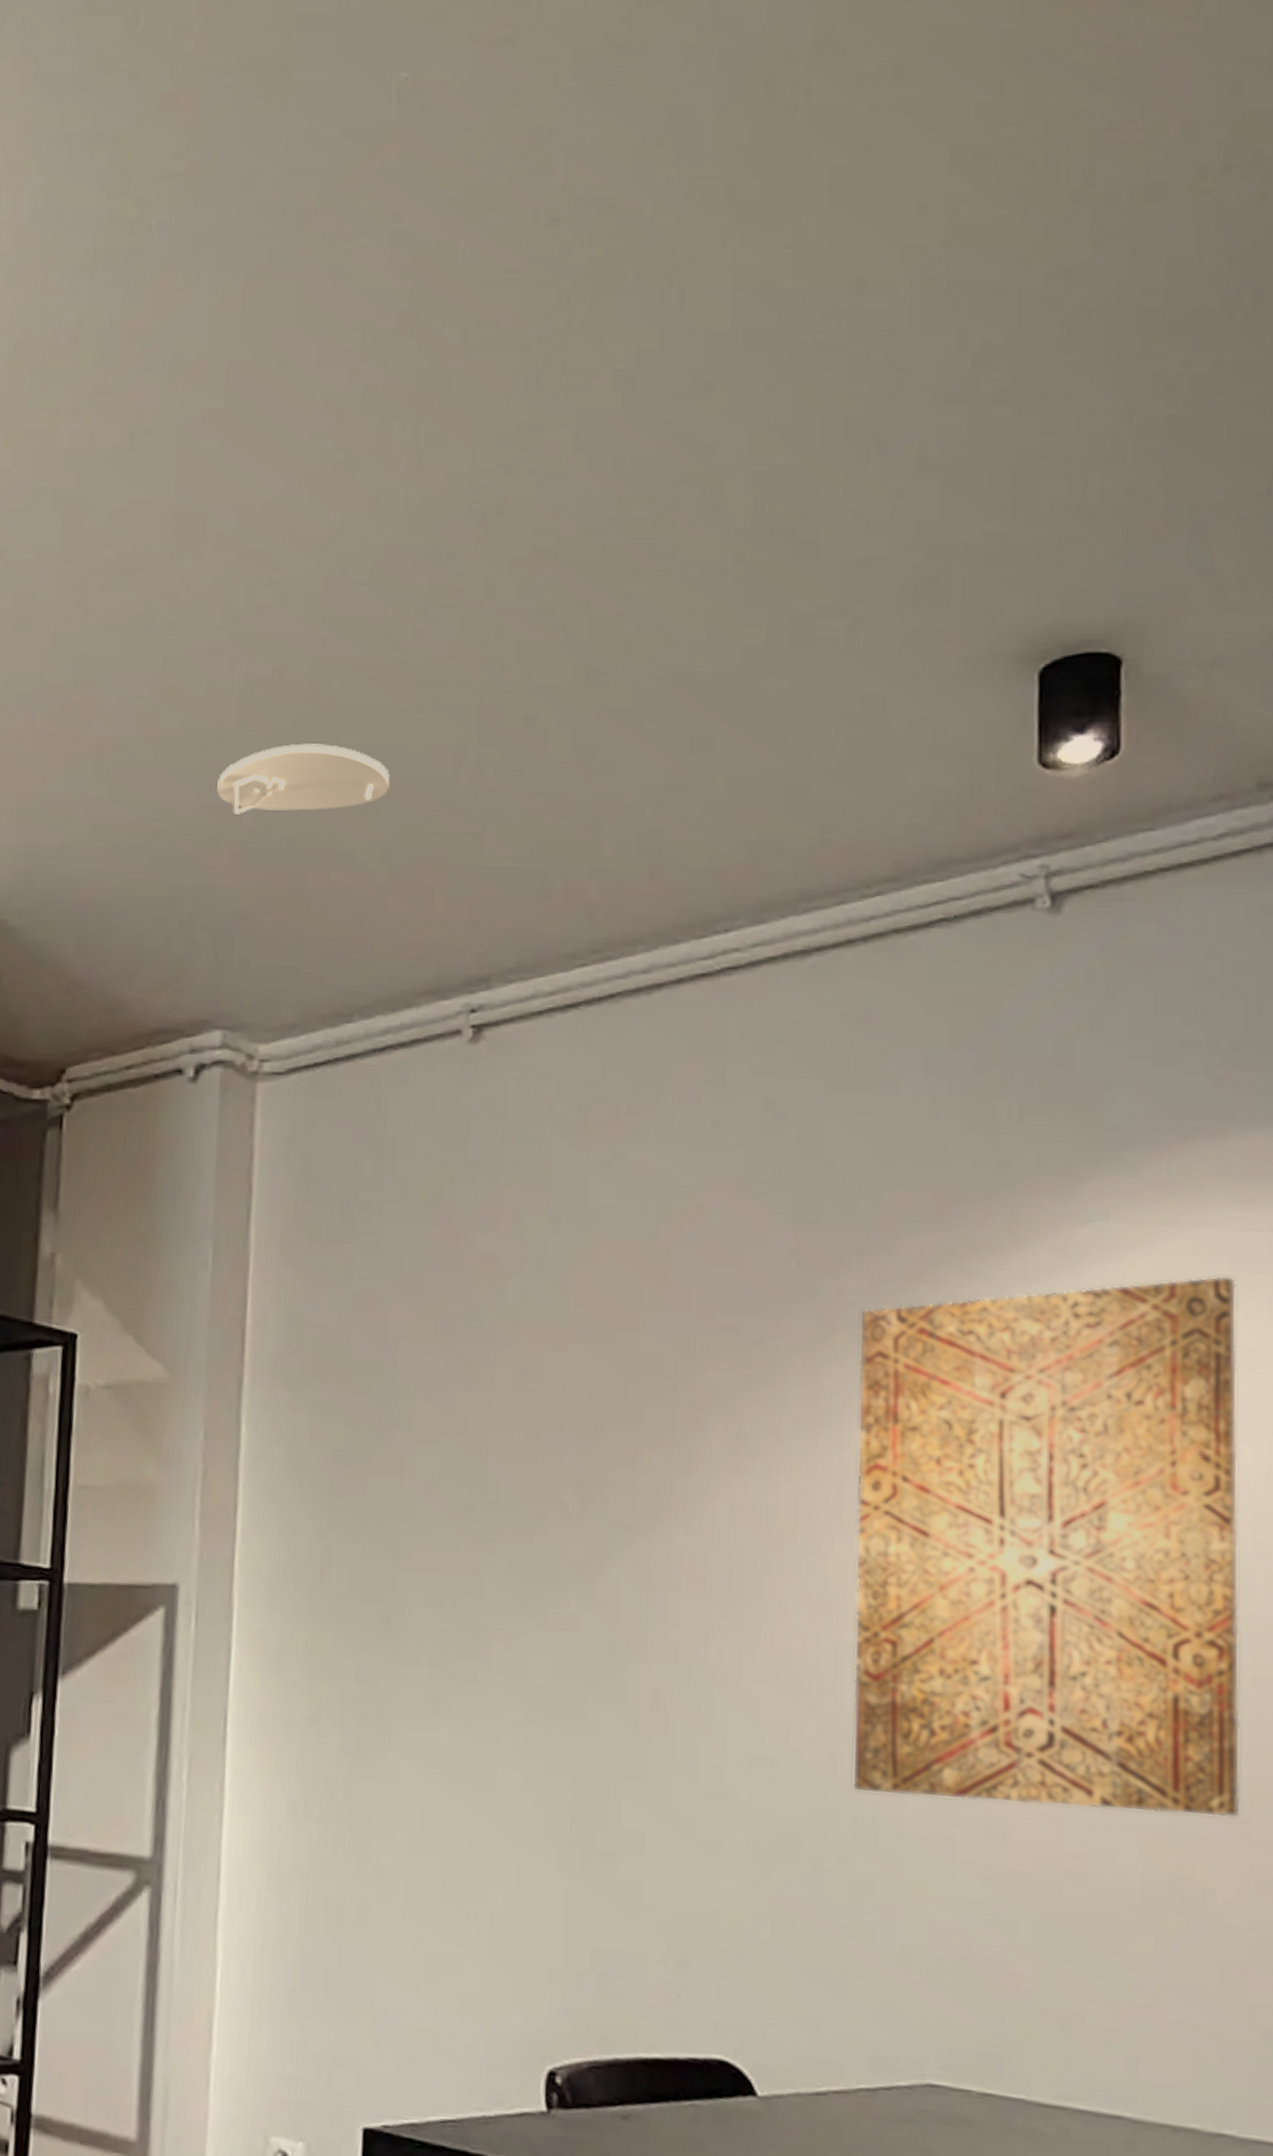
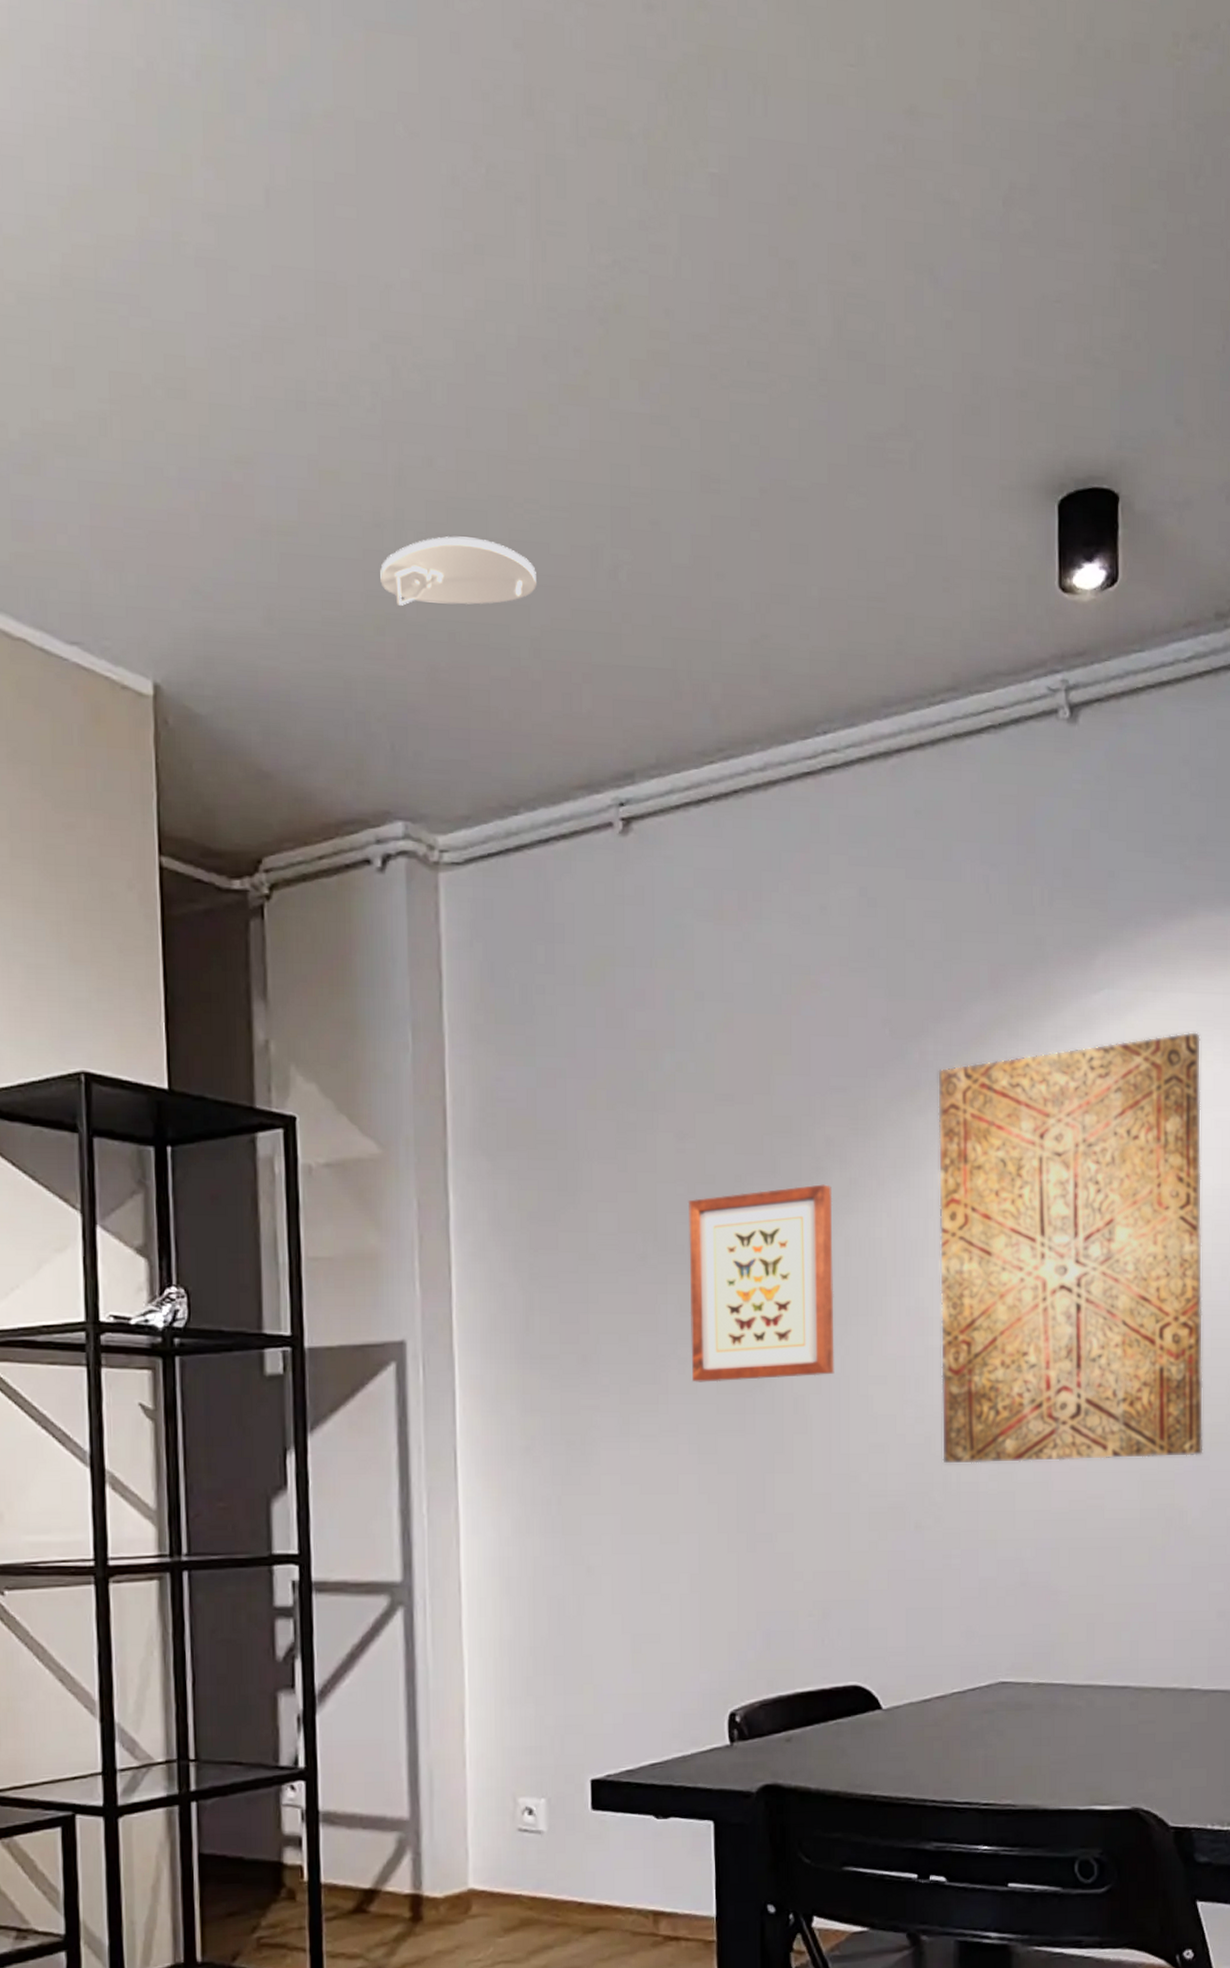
wall art: none [521,1438,714,1666] -> present [687,1184,834,1382]

